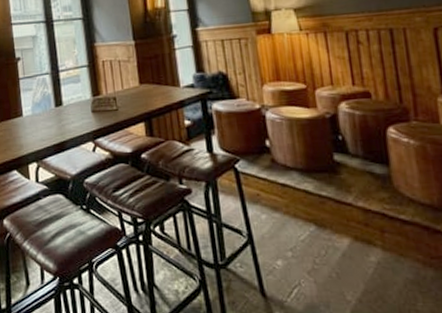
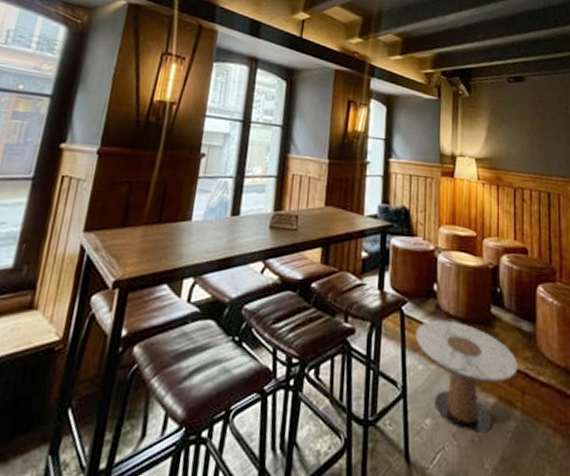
side table: none [253,172,373,271] -> present [415,319,518,434]

